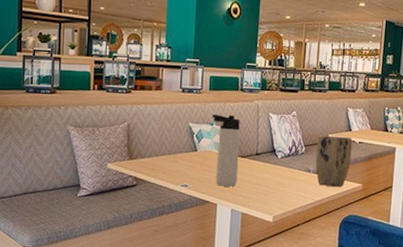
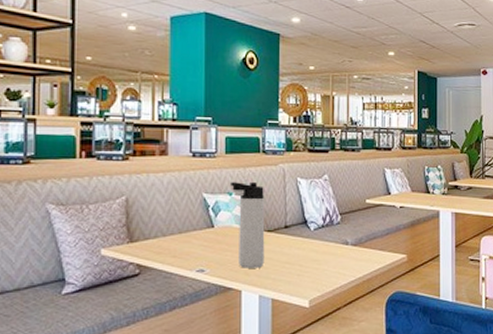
plant pot: present [315,135,353,188] -> none [353,201,393,261]

